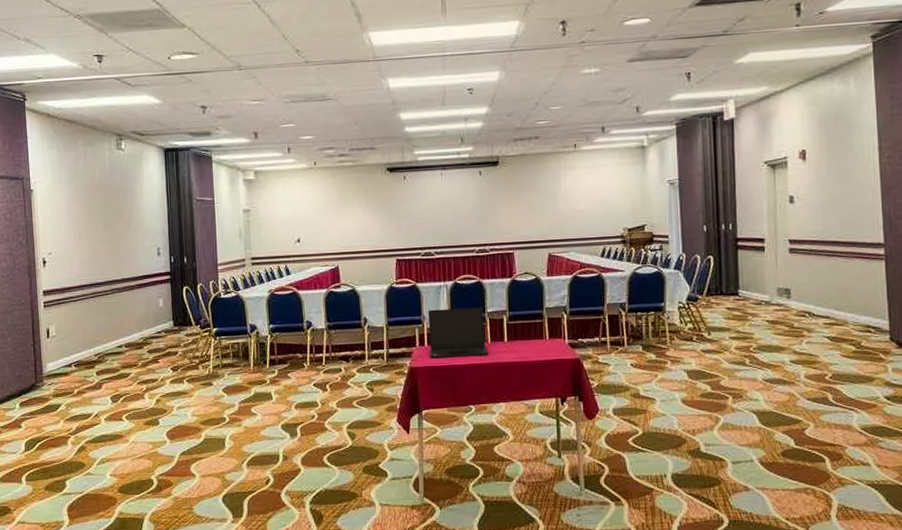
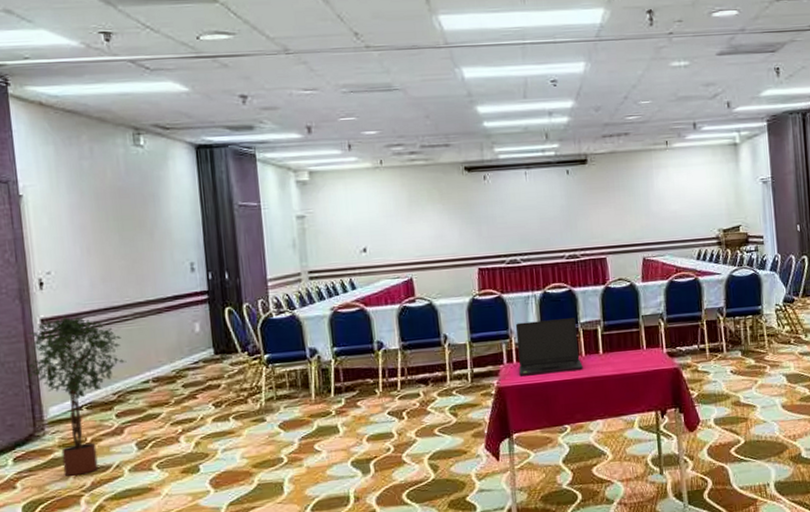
potted tree: none [32,289,106,421] -> present [28,316,127,476]

